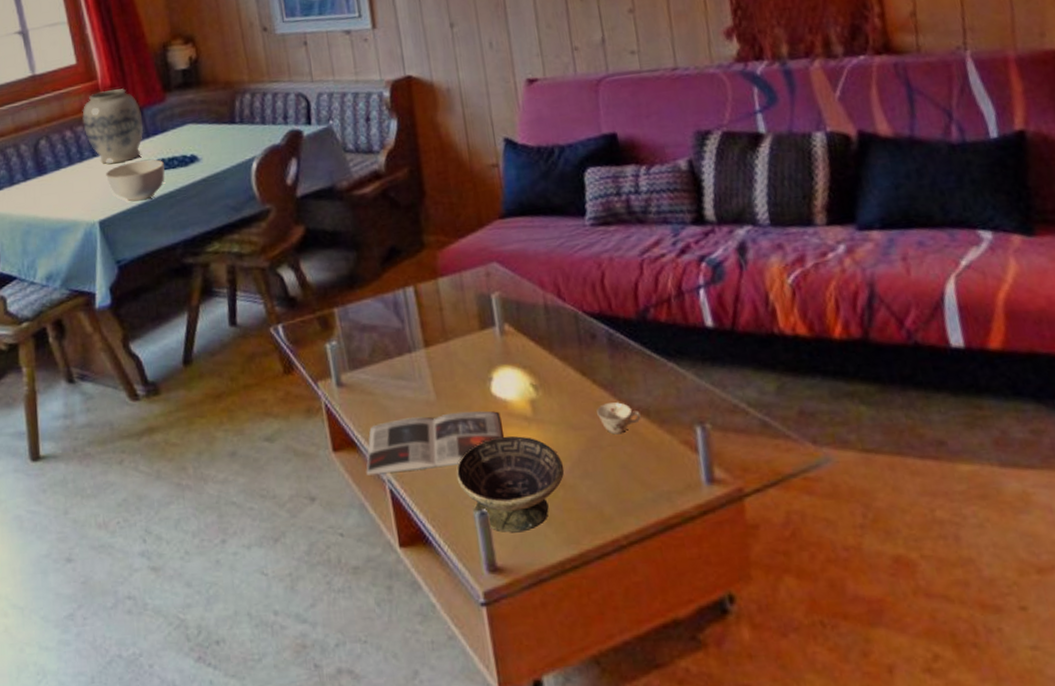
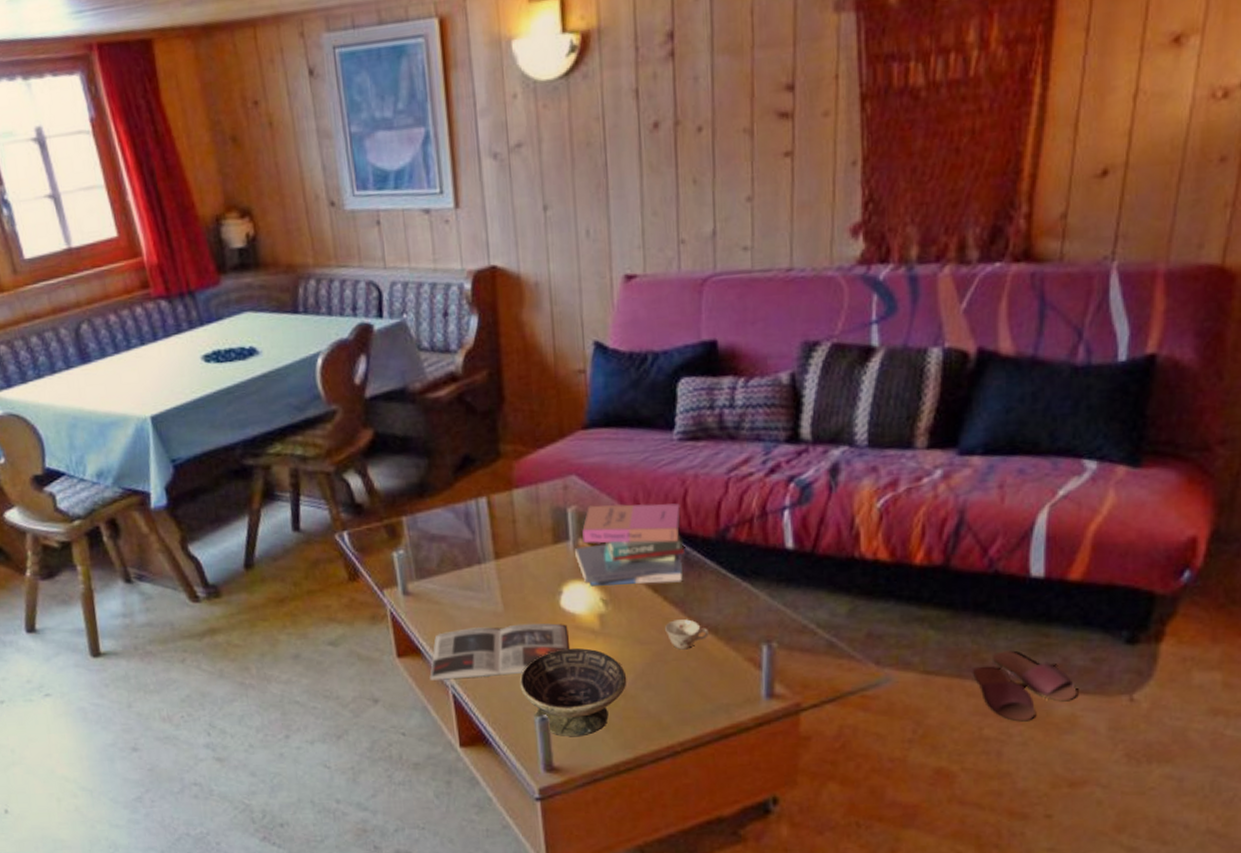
vase: present [82,88,144,165] -> none [126,268,196,355]
bowl: present [106,159,165,202] -> none [156,350,222,397]
books: none [501,286,609,372] -> present [575,503,684,586]
slippers: none [912,424,1024,502] -> present [973,650,1077,722]

